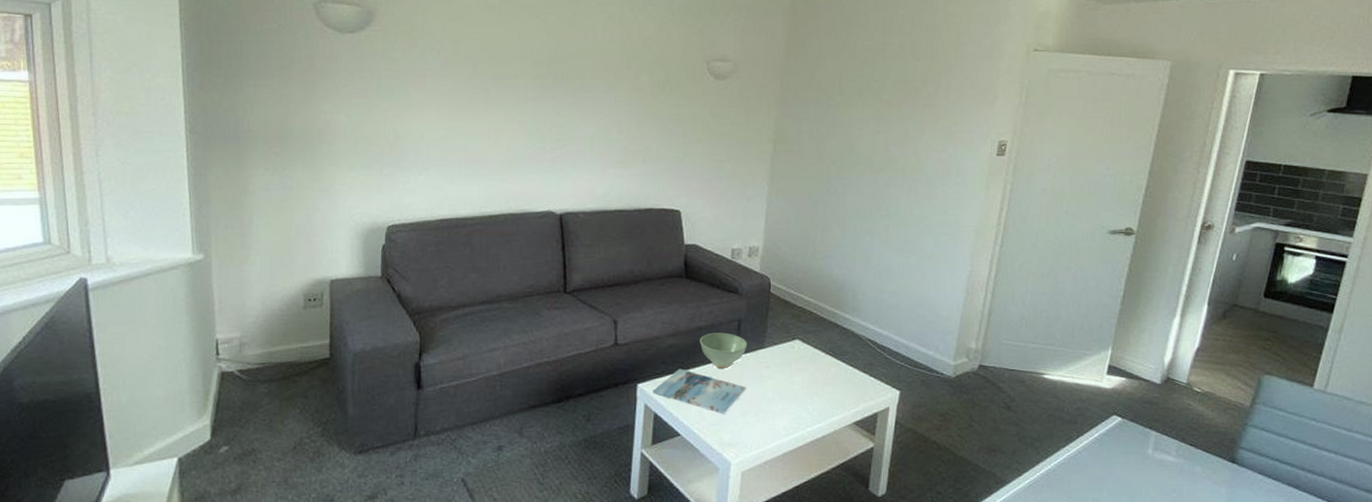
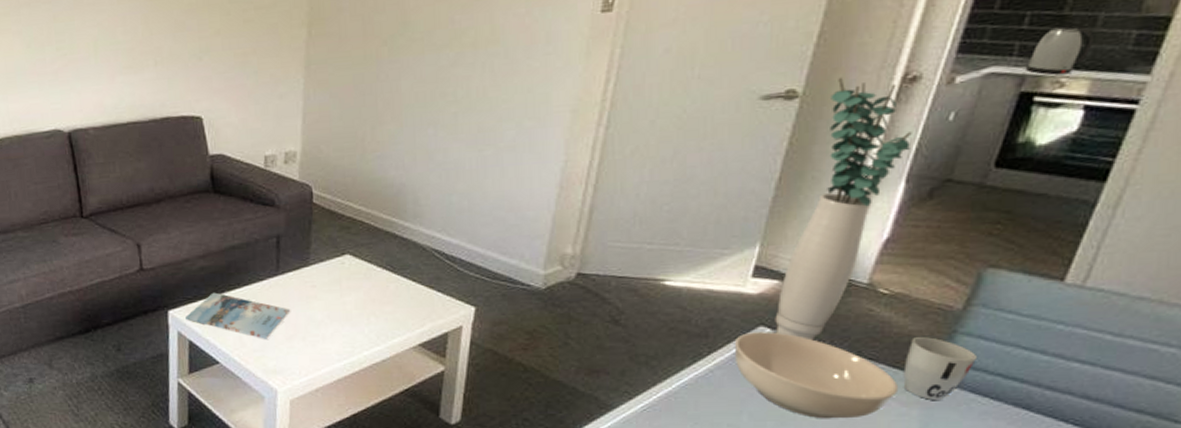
bowl: present [699,333,748,368] -> none [233,251,290,290]
bowl: none [1096,420,1212,495] -> present [735,331,899,419]
vase: none [1124,221,1210,429] -> present [775,77,912,341]
cup: none [1214,428,1263,481] -> present [903,337,978,401]
kettle: none [1279,198,1318,233] -> present [1026,26,1095,75]

